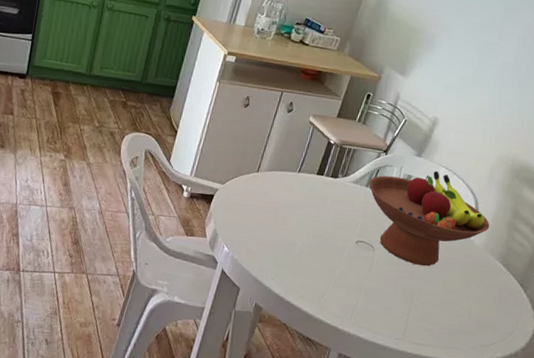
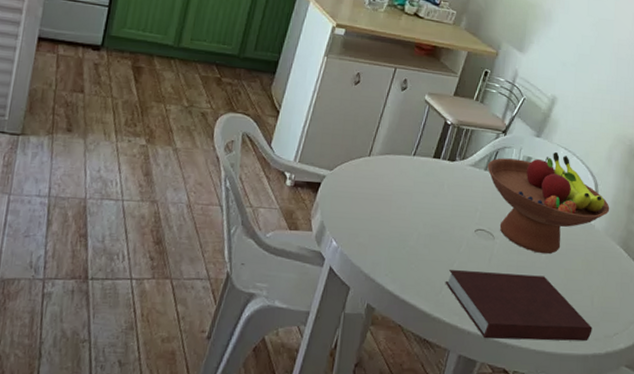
notebook: none [327,277,470,349] -> present [445,270,593,342]

